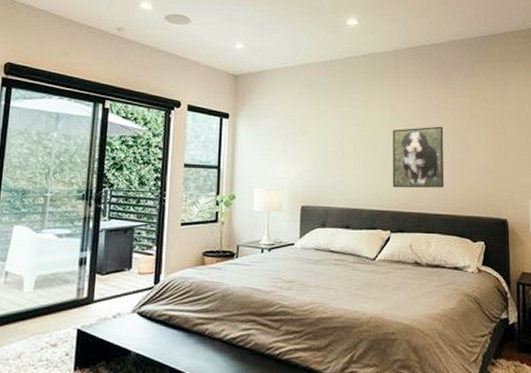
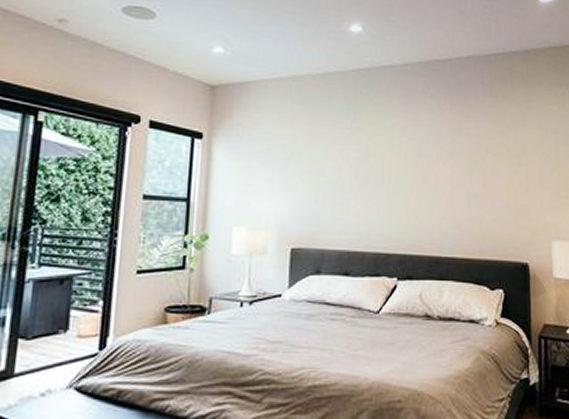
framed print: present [392,126,445,188] -> none [400,154,460,227]

